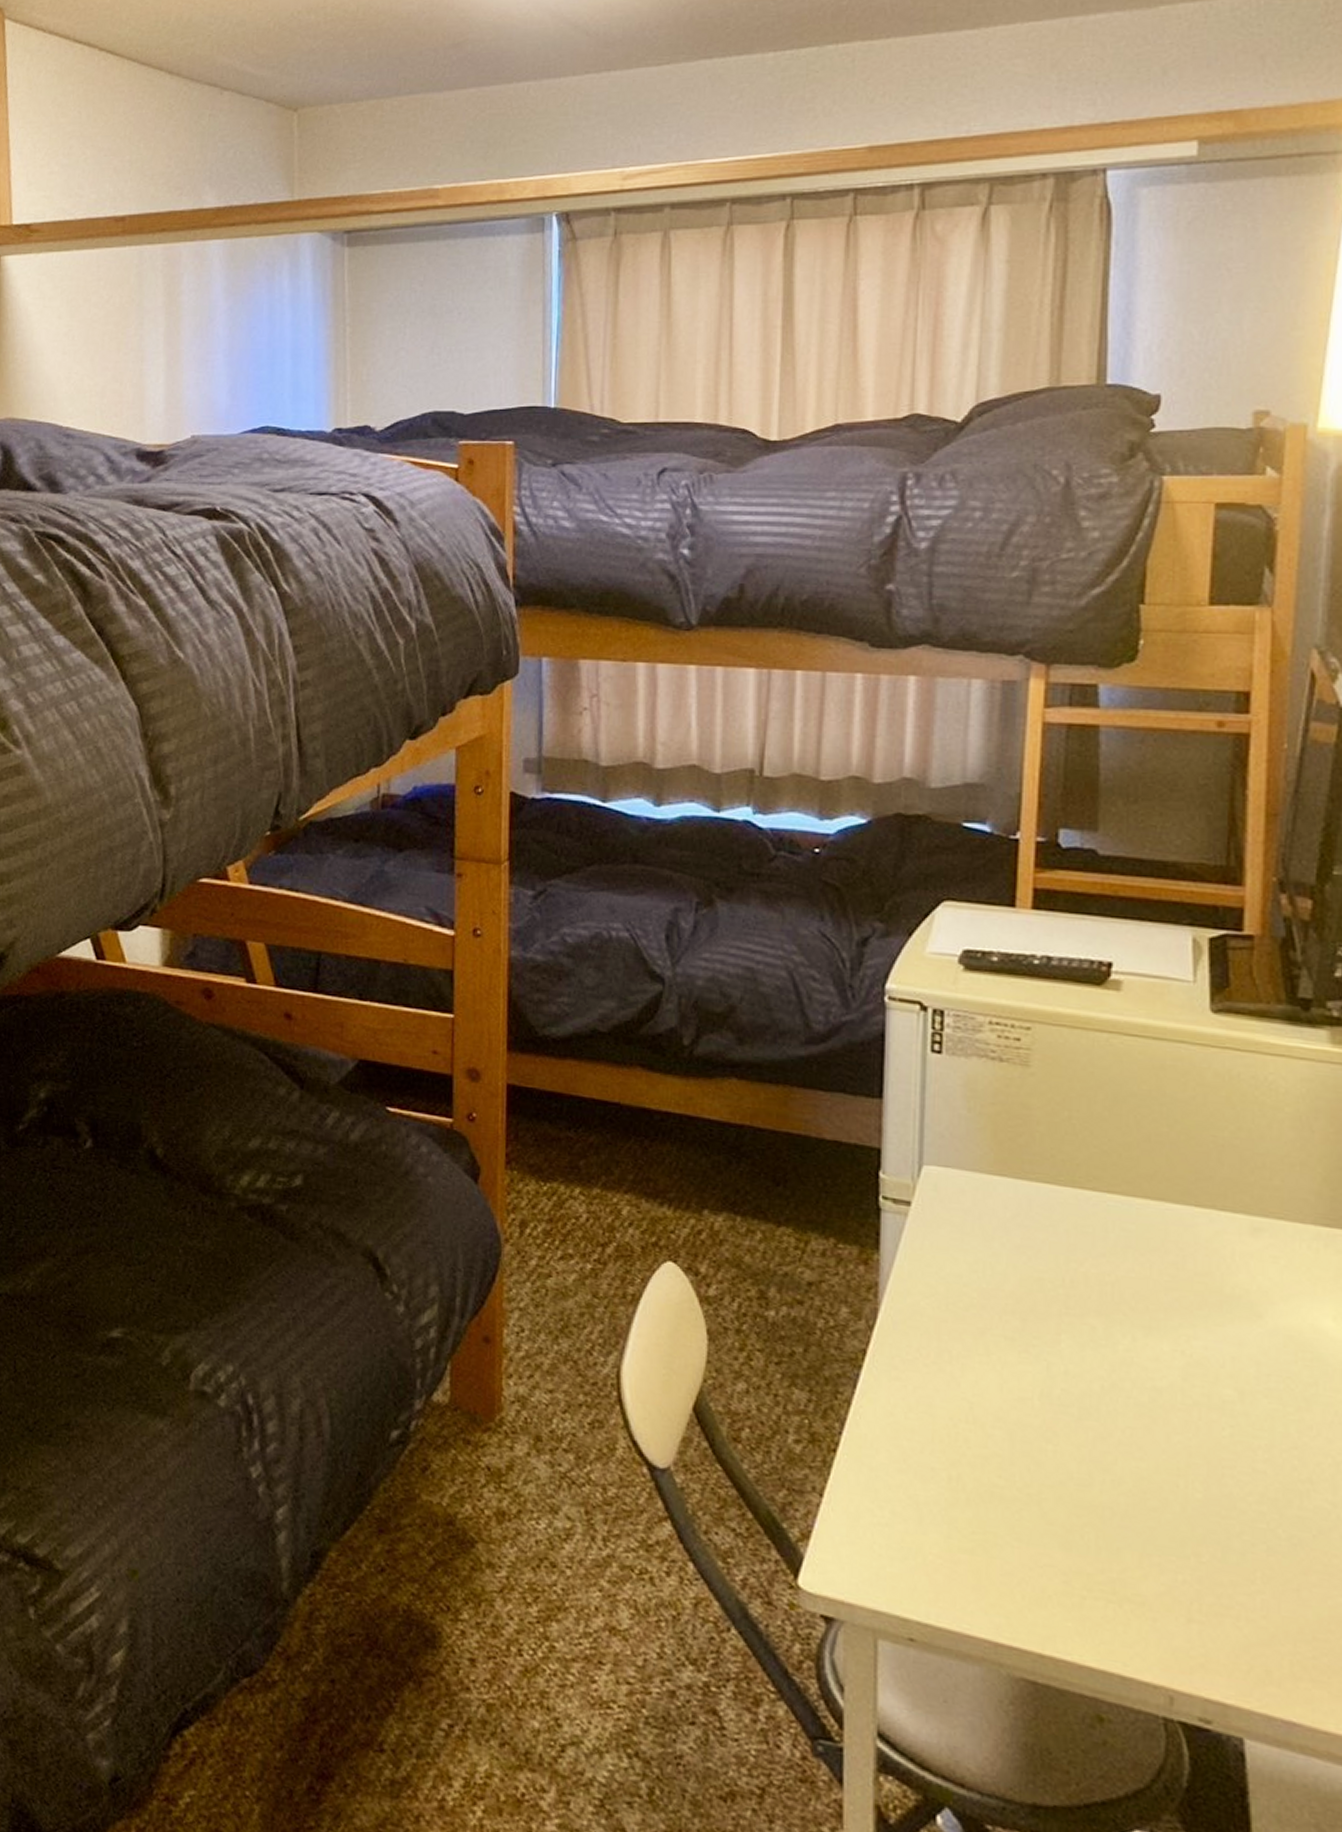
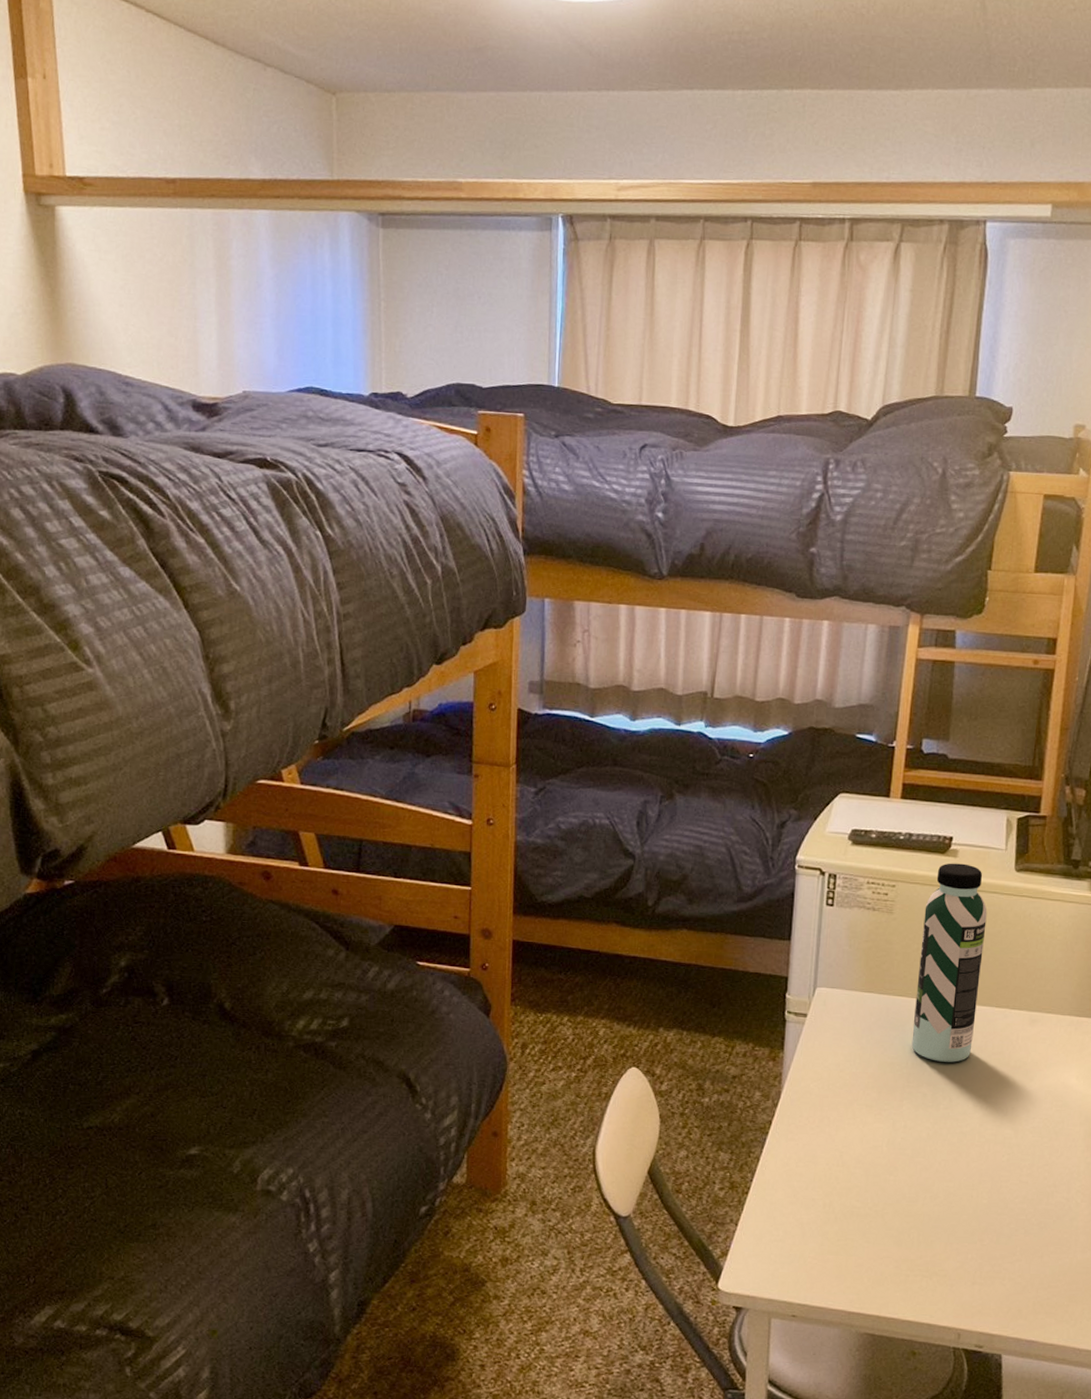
water bottle: none [1068,998,1172,1284] -> present [911,863,987,1062]

